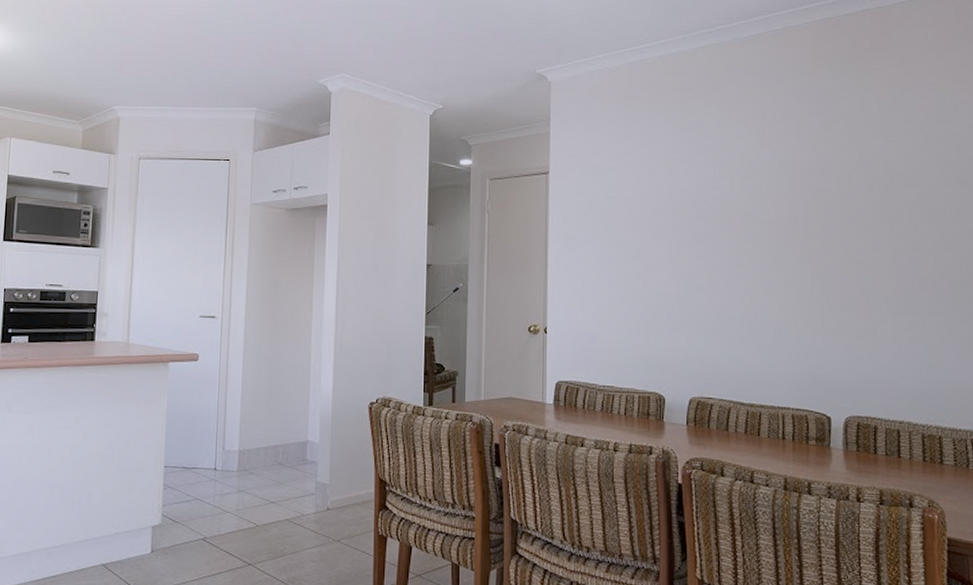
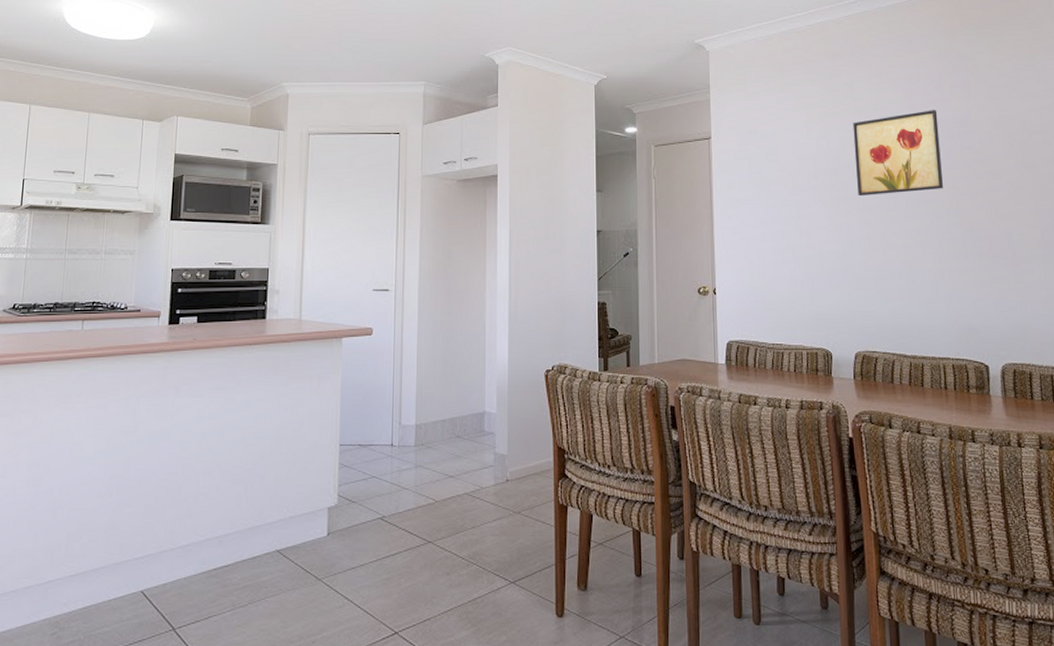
wall art: none [700,149,794,238] -> present [853,110,943,197]

